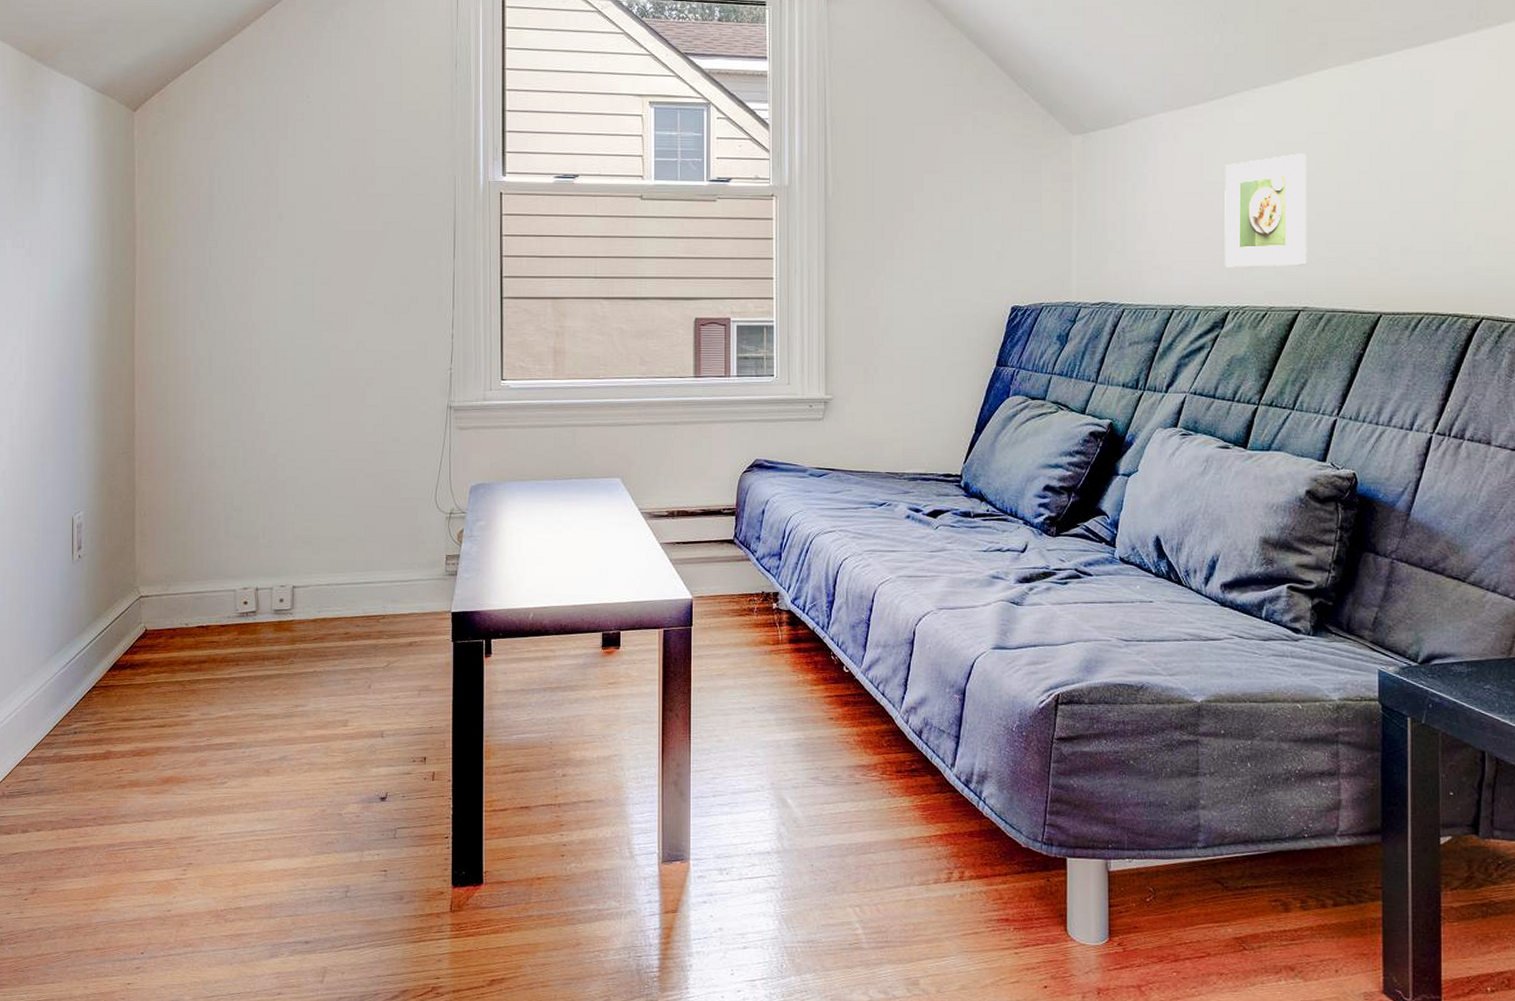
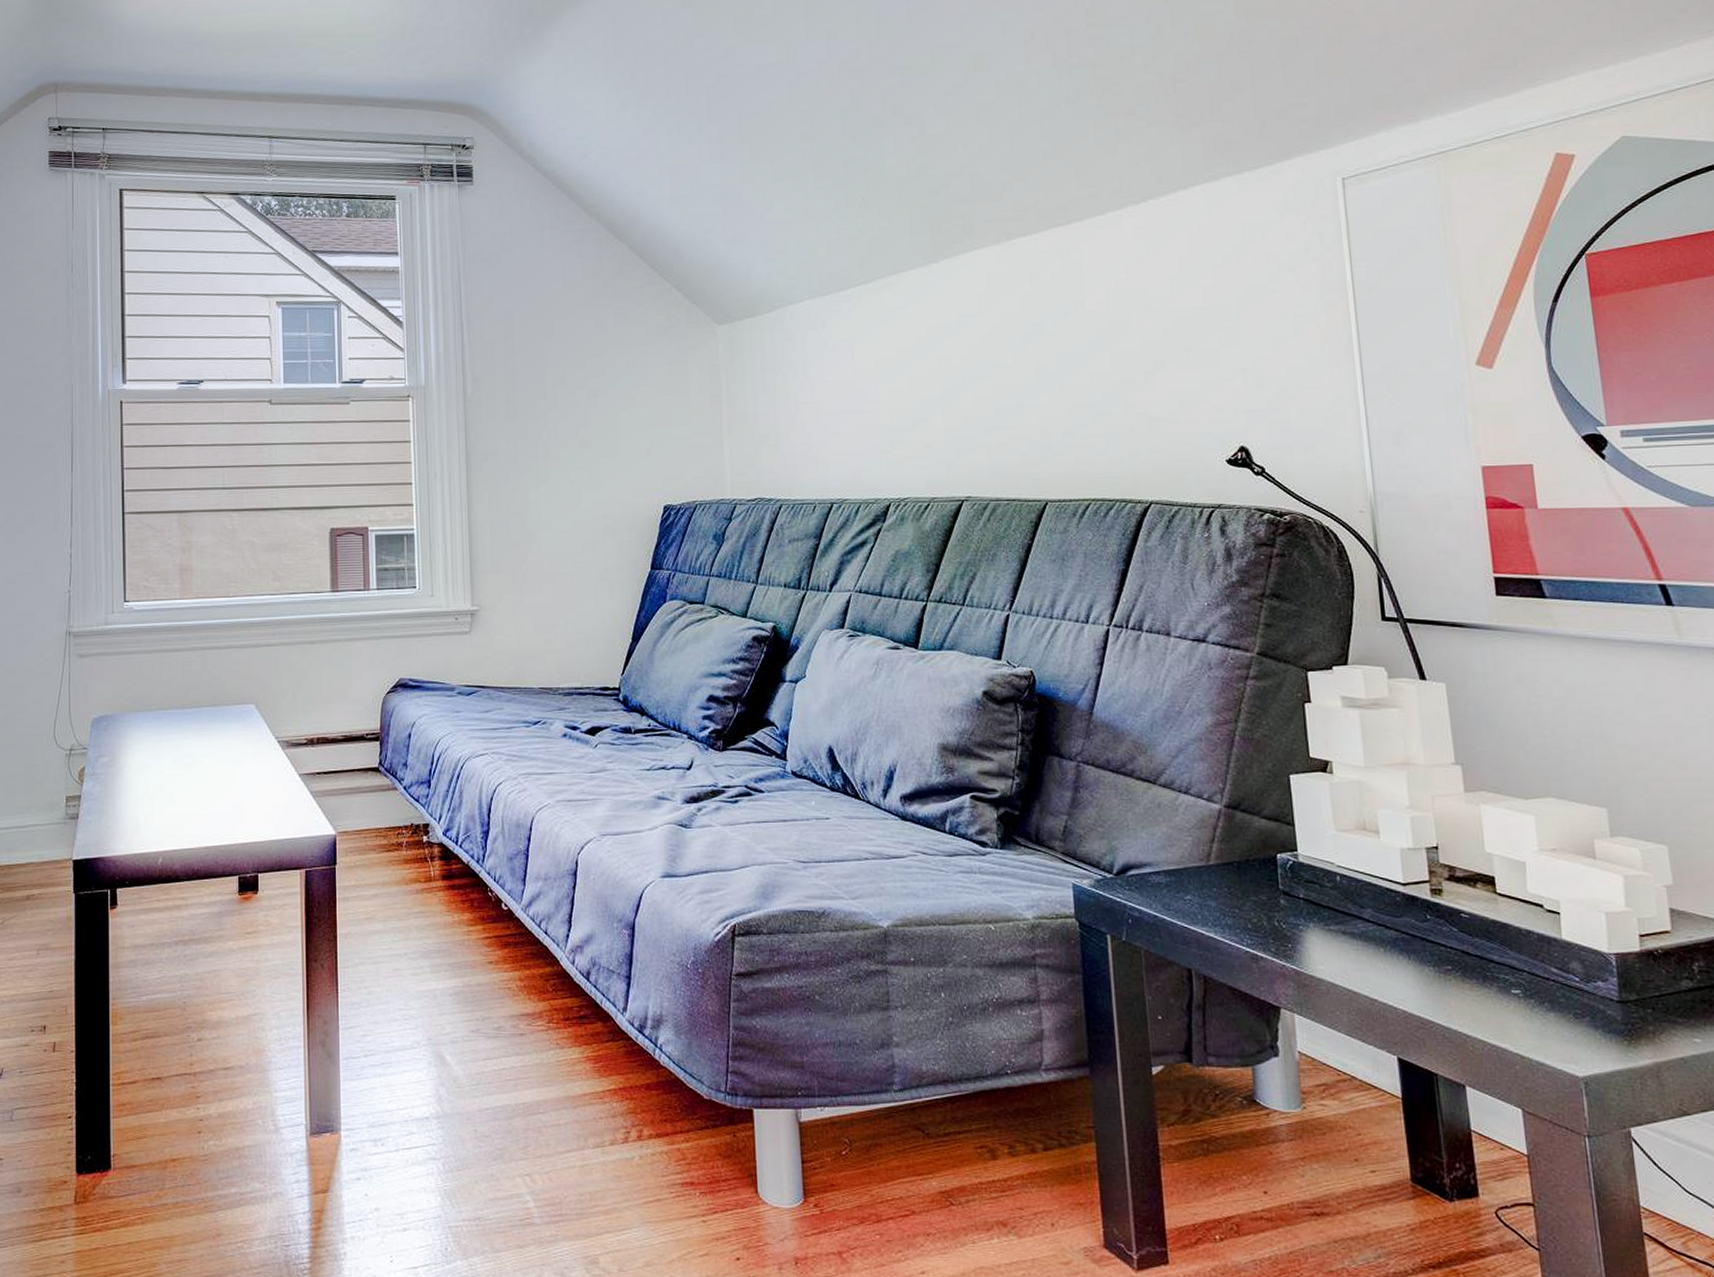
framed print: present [1224,153,1307,267] -> none [876,337,967,457]

